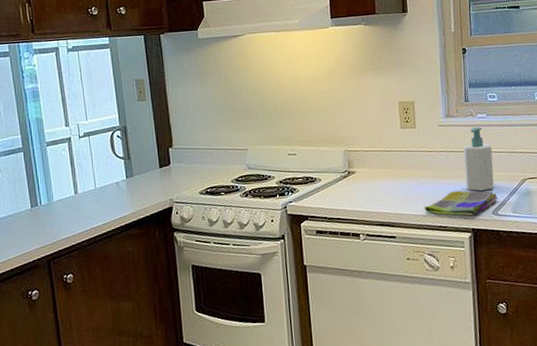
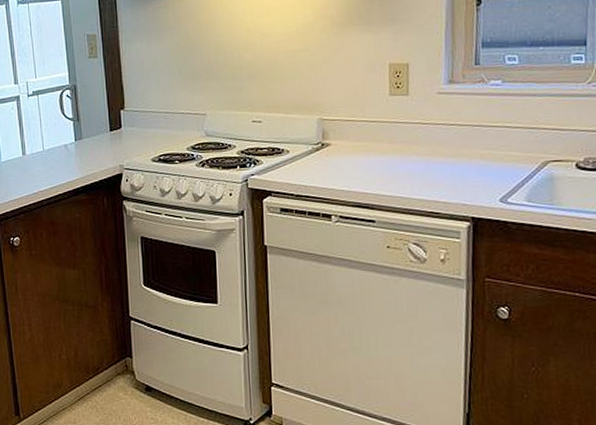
dish towel: present [424,190,498,217] -> none [412,171,509,203]
soap bottle: present [463,127,494,192] -> none [467,96,507,174]

